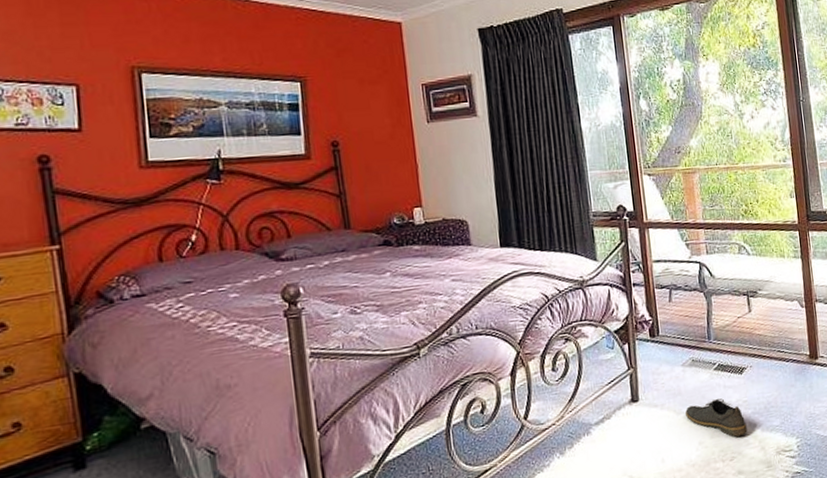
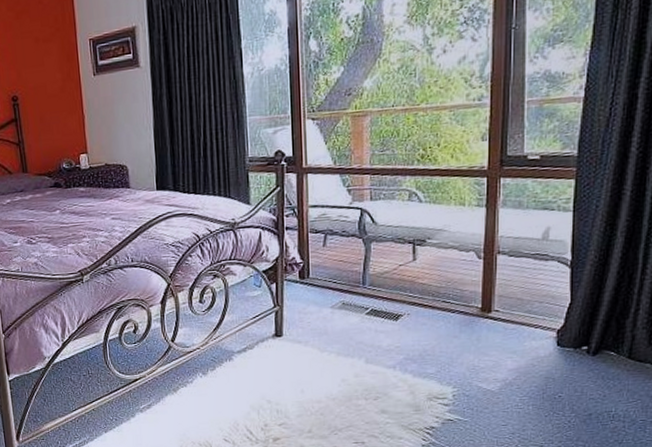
shoe: present [685,398,748,437] -> none [330,342,397,379]

